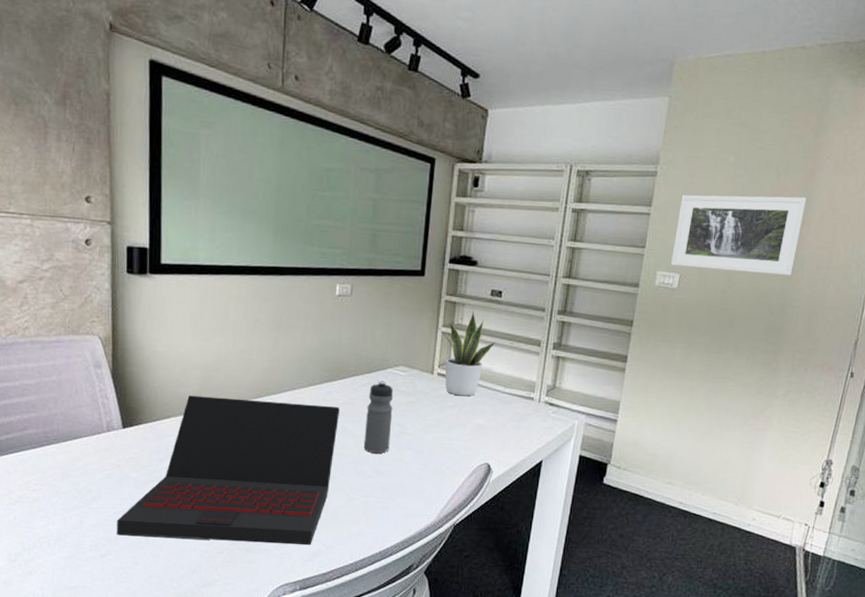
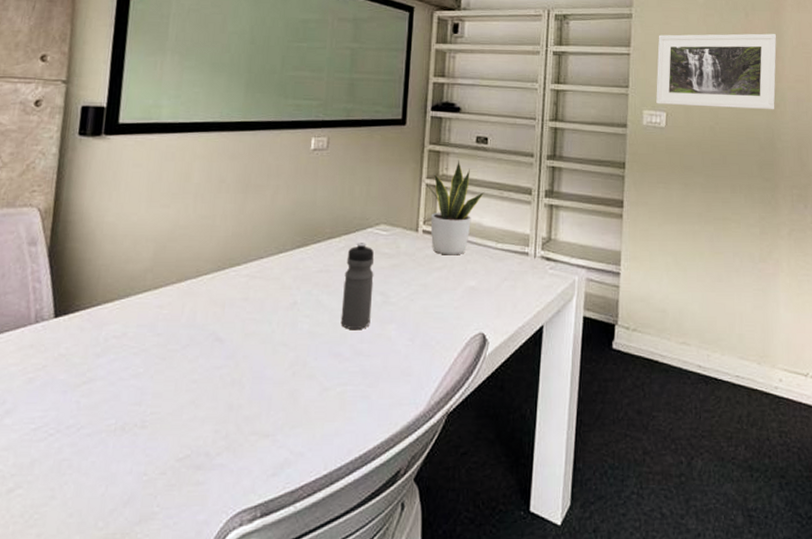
laptop: present [117,395,340,545] -> none [32,272,314,460]

